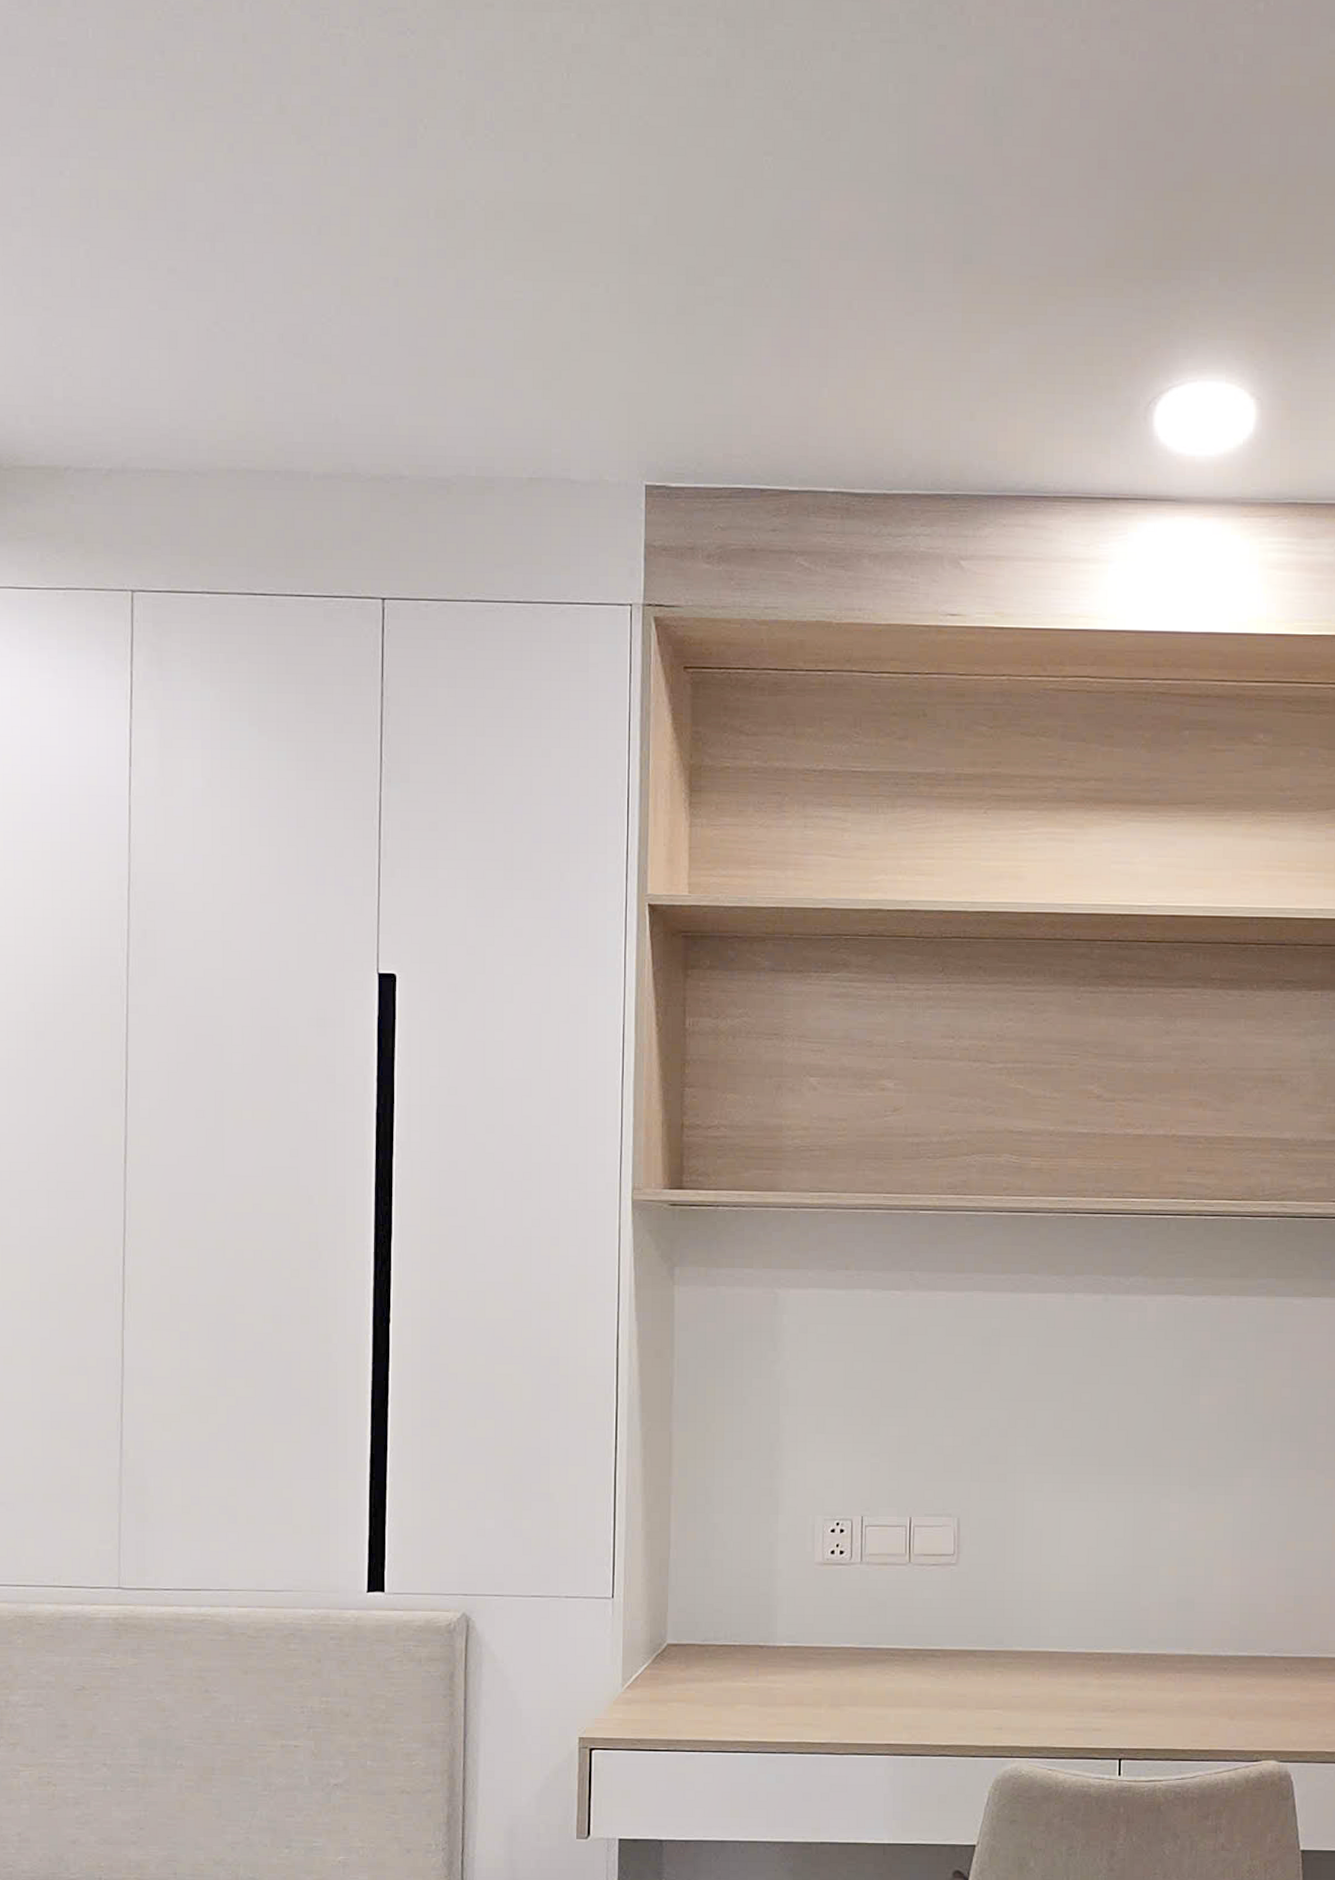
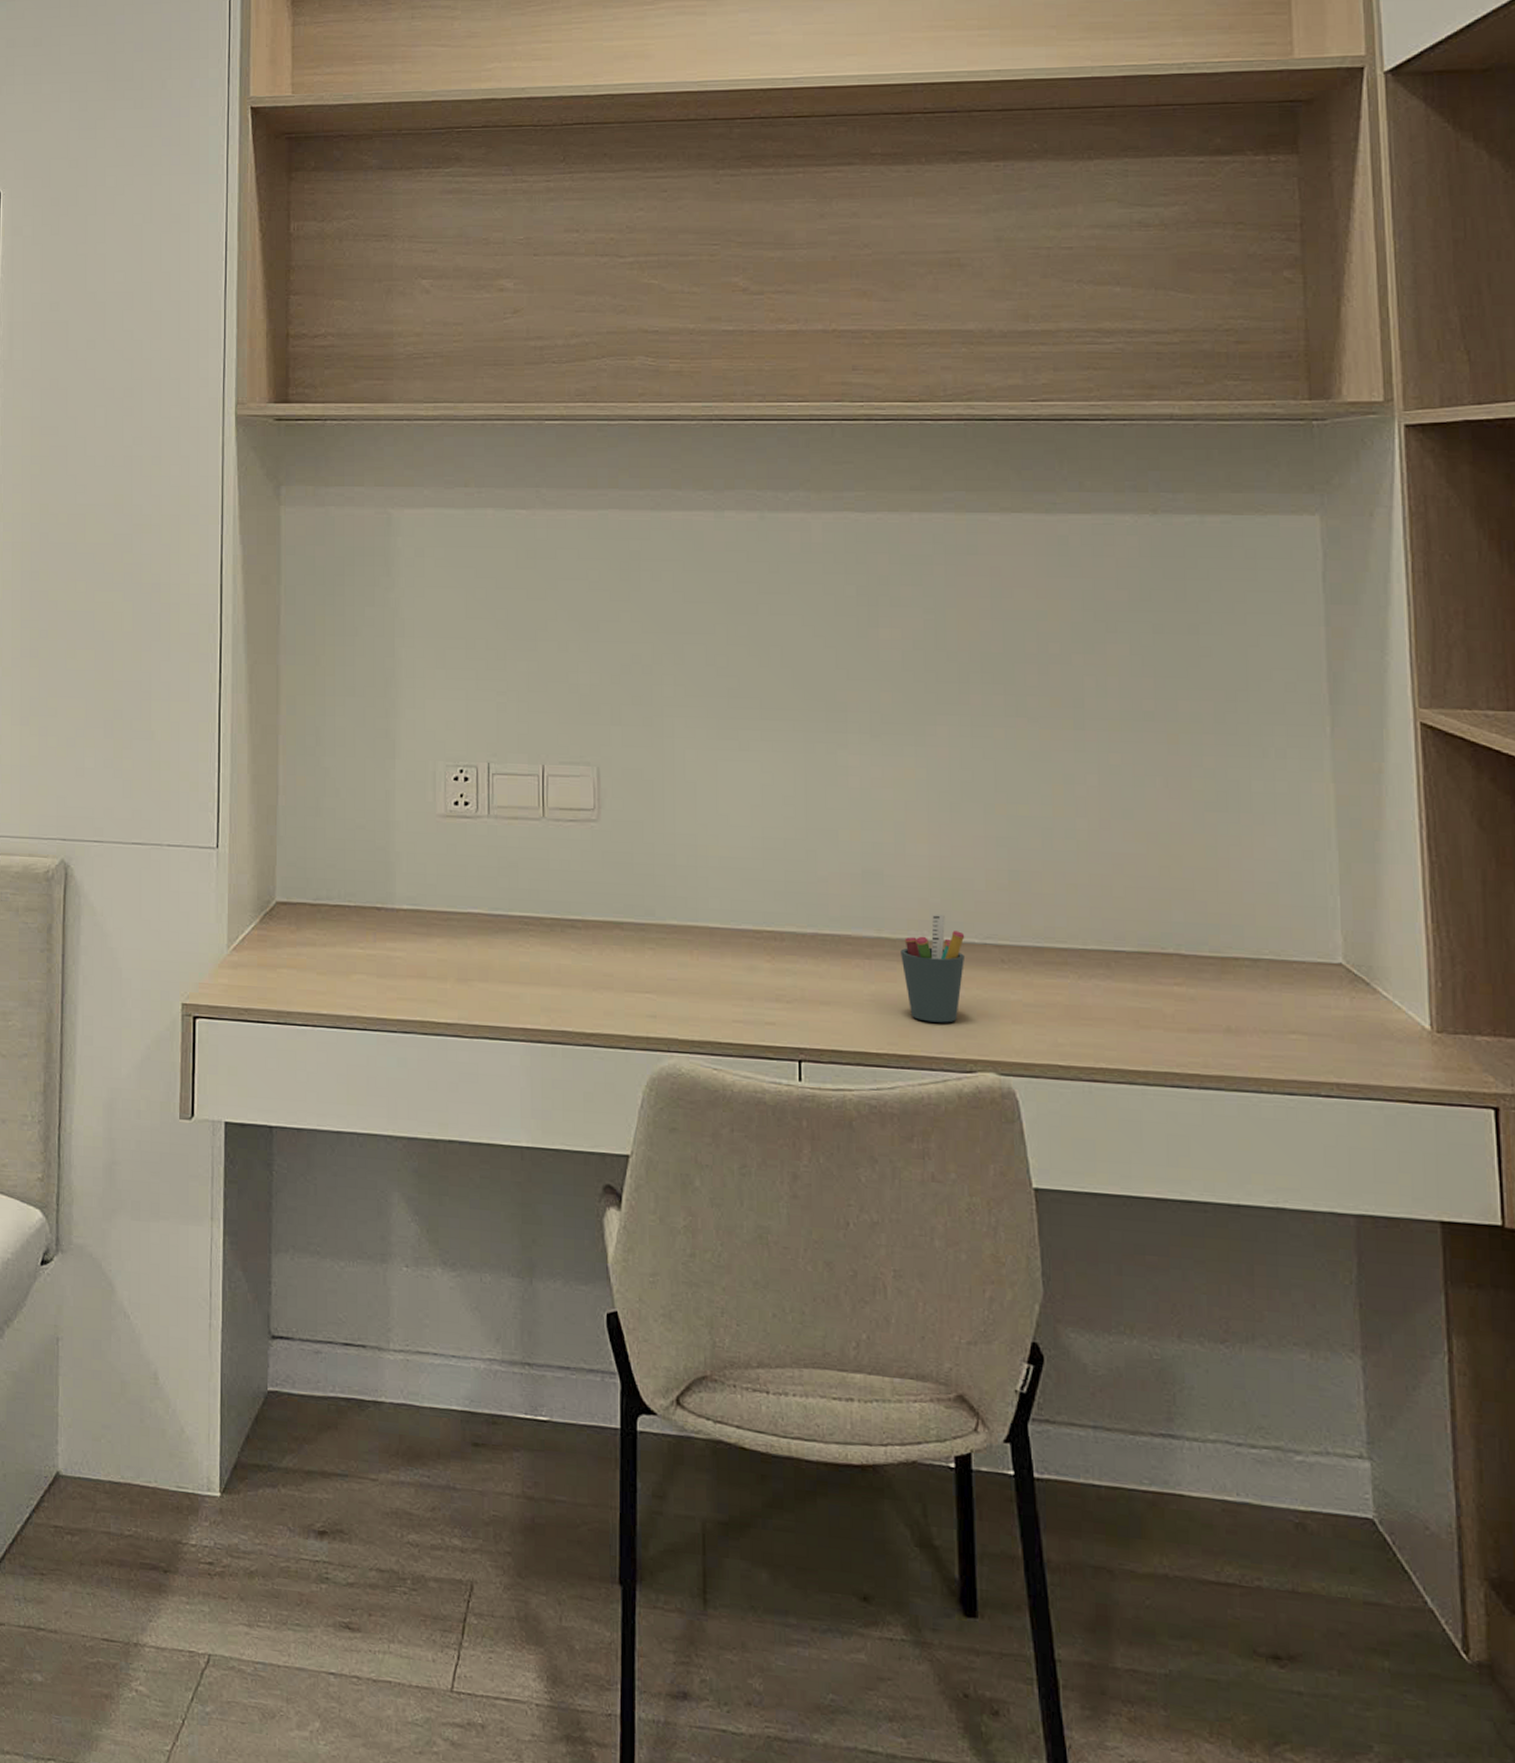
pen holder: none [1205,1633,1258,1722] -> present [901,913,966,1023]

